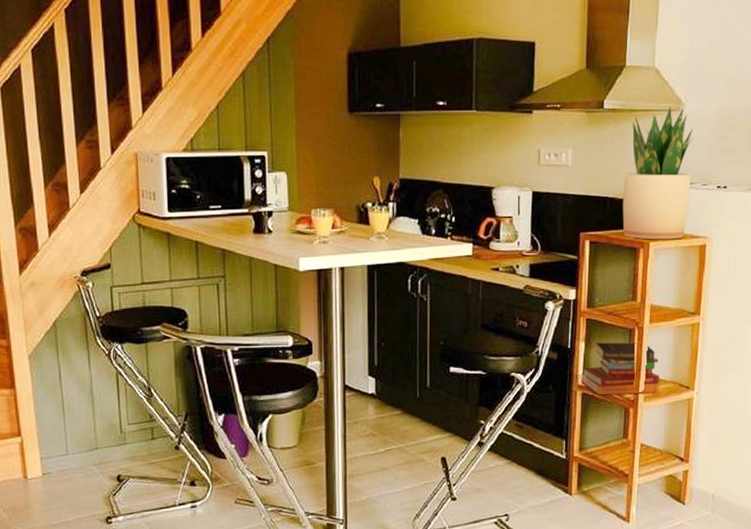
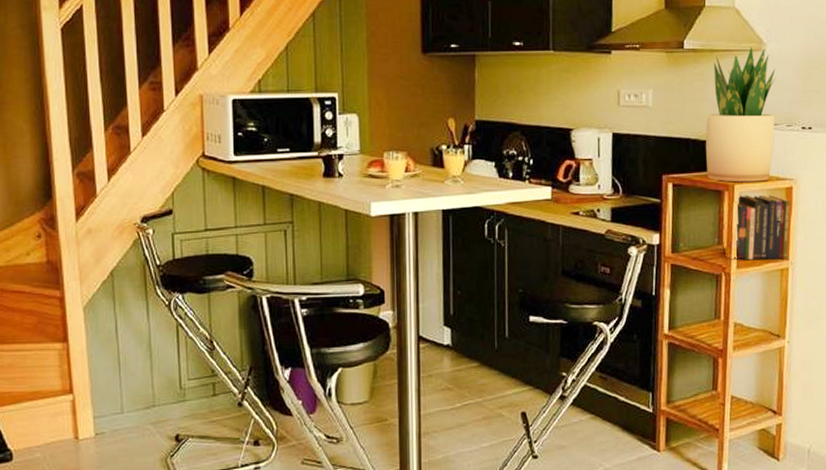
books: present [581,342,660,396] -> none [667,289,749,345]
books: none [637,252,703,315] -> present [723,194,790,261]

